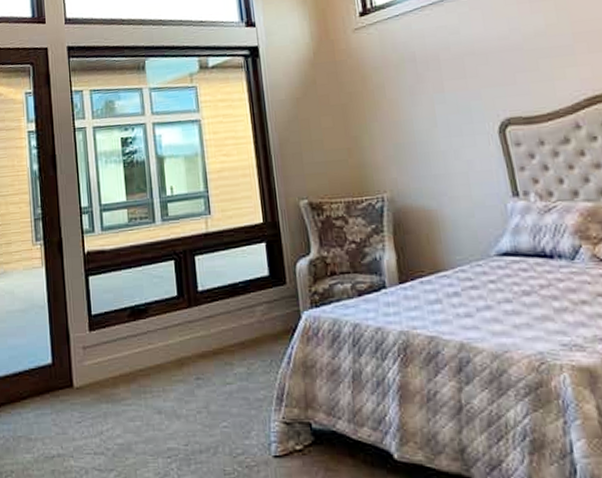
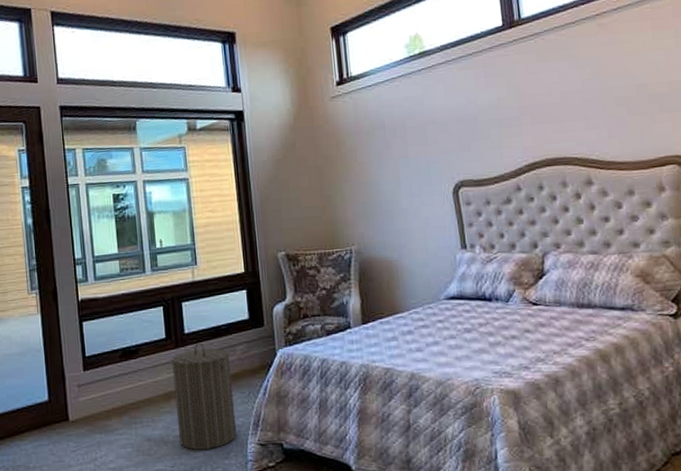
laundry hamper: none [184,301,258,427] -> present [172,342,237,450]

